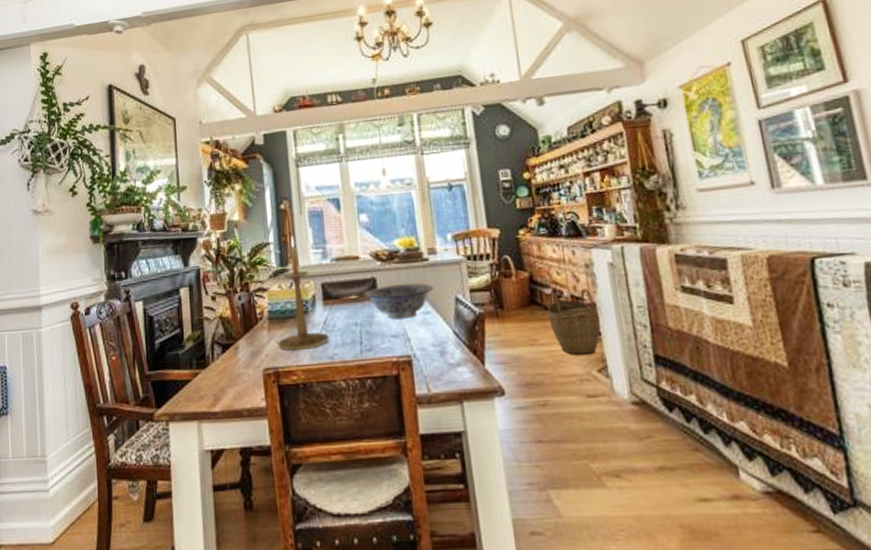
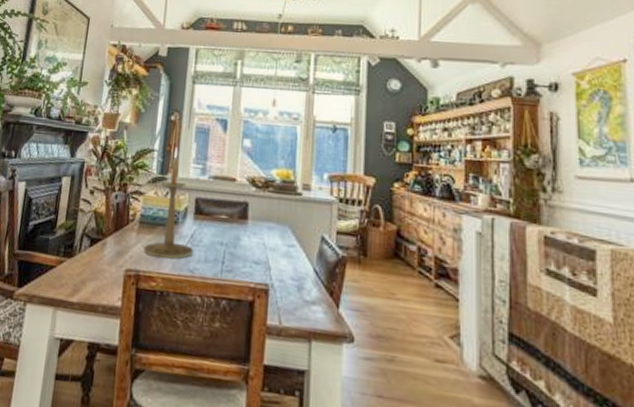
bowl: present [364,283,434,321] -> none [234,211,303,249]
woven basket: present [548,288,601,355] -> none [409,248,459,319]

